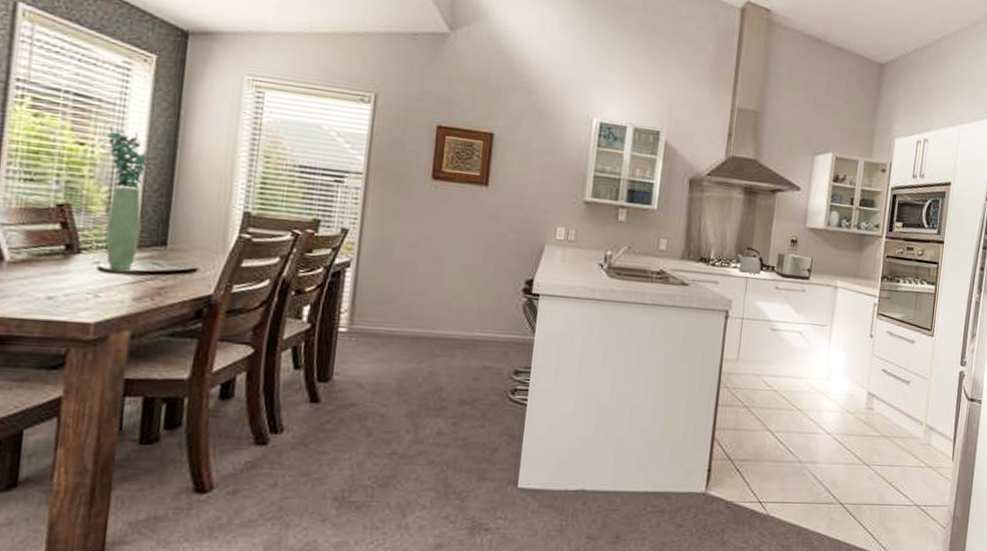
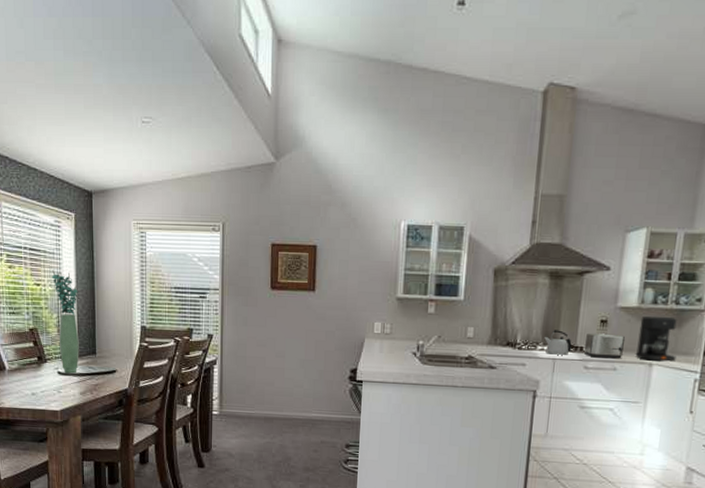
coffee maker: none [822,239,859,285] -> present [635,316,677,362]

